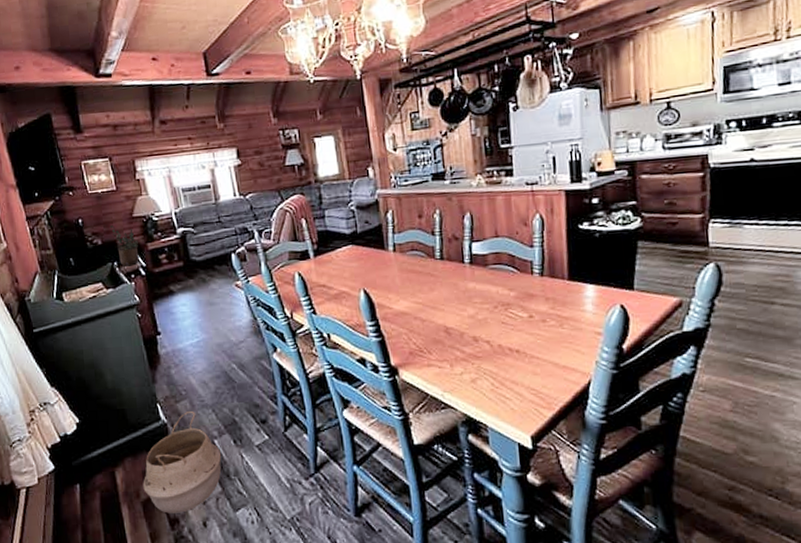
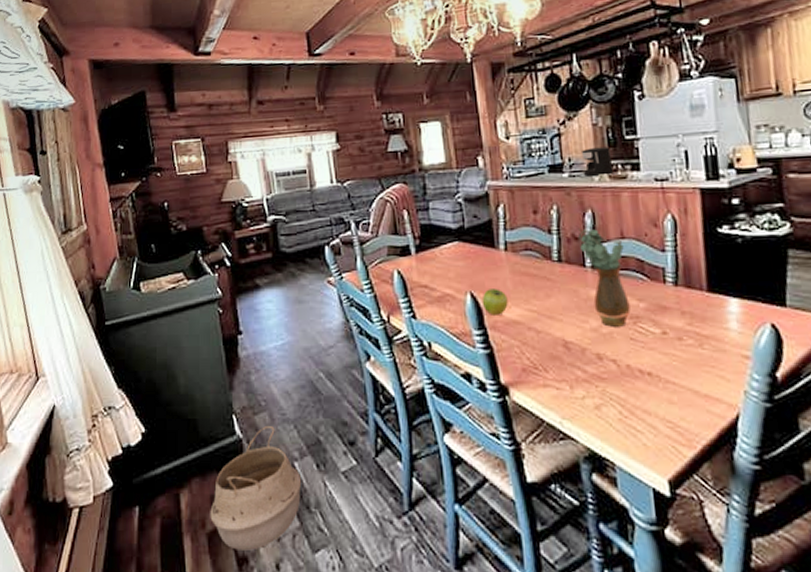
potted plant: present [109,225,139,267] -> none [196,210,226,256]
fruit: none [373,285,397,308] -> present [481,289,508,315]
vase: none [457,227,502,314] -> present [577,226,630,327]
coffee maker: none [458,155,504,185] -> present [578,147,630,179]

